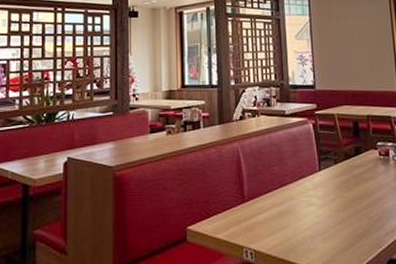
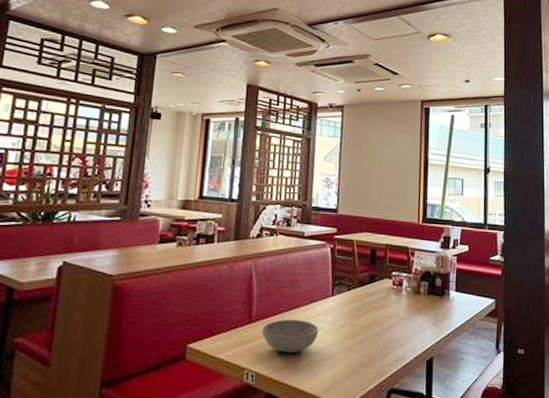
bowl: none [255,196,311,230] -> present [261,319,319,354]

